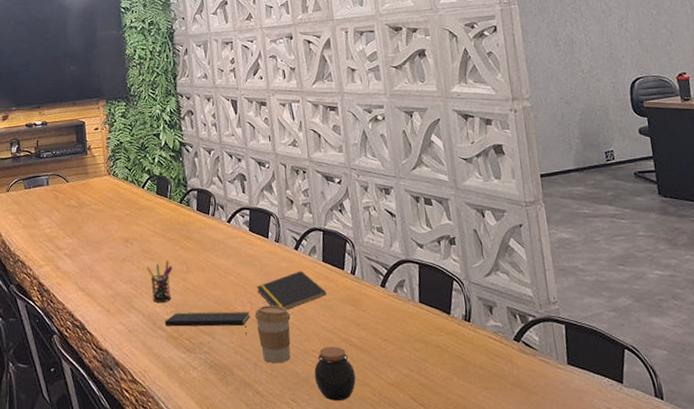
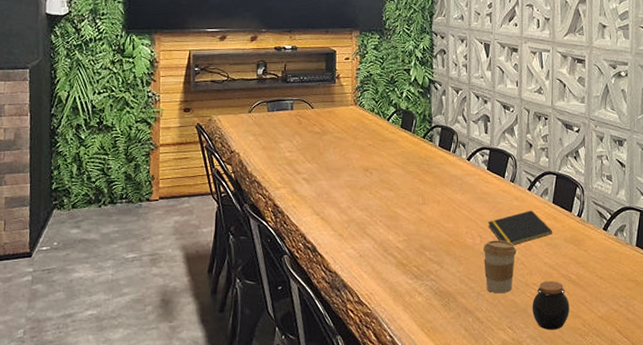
pen holder: present [146,259,173,302] -> none [383,191,409,231]
notepad: present [165,311,250,336] -> none [396,241,479,267]

